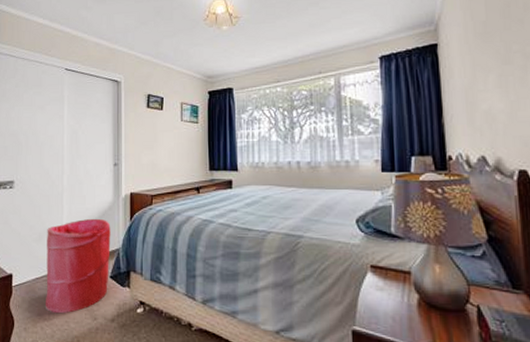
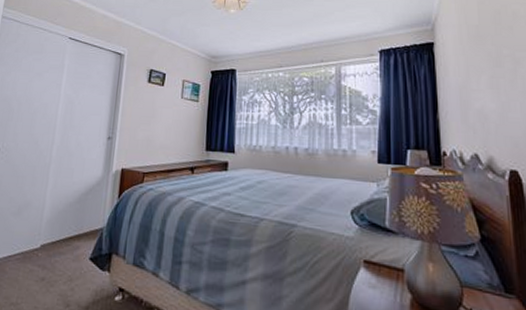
laundry hamper: present [45,218,111,313] -> none [13,193,97,297]

